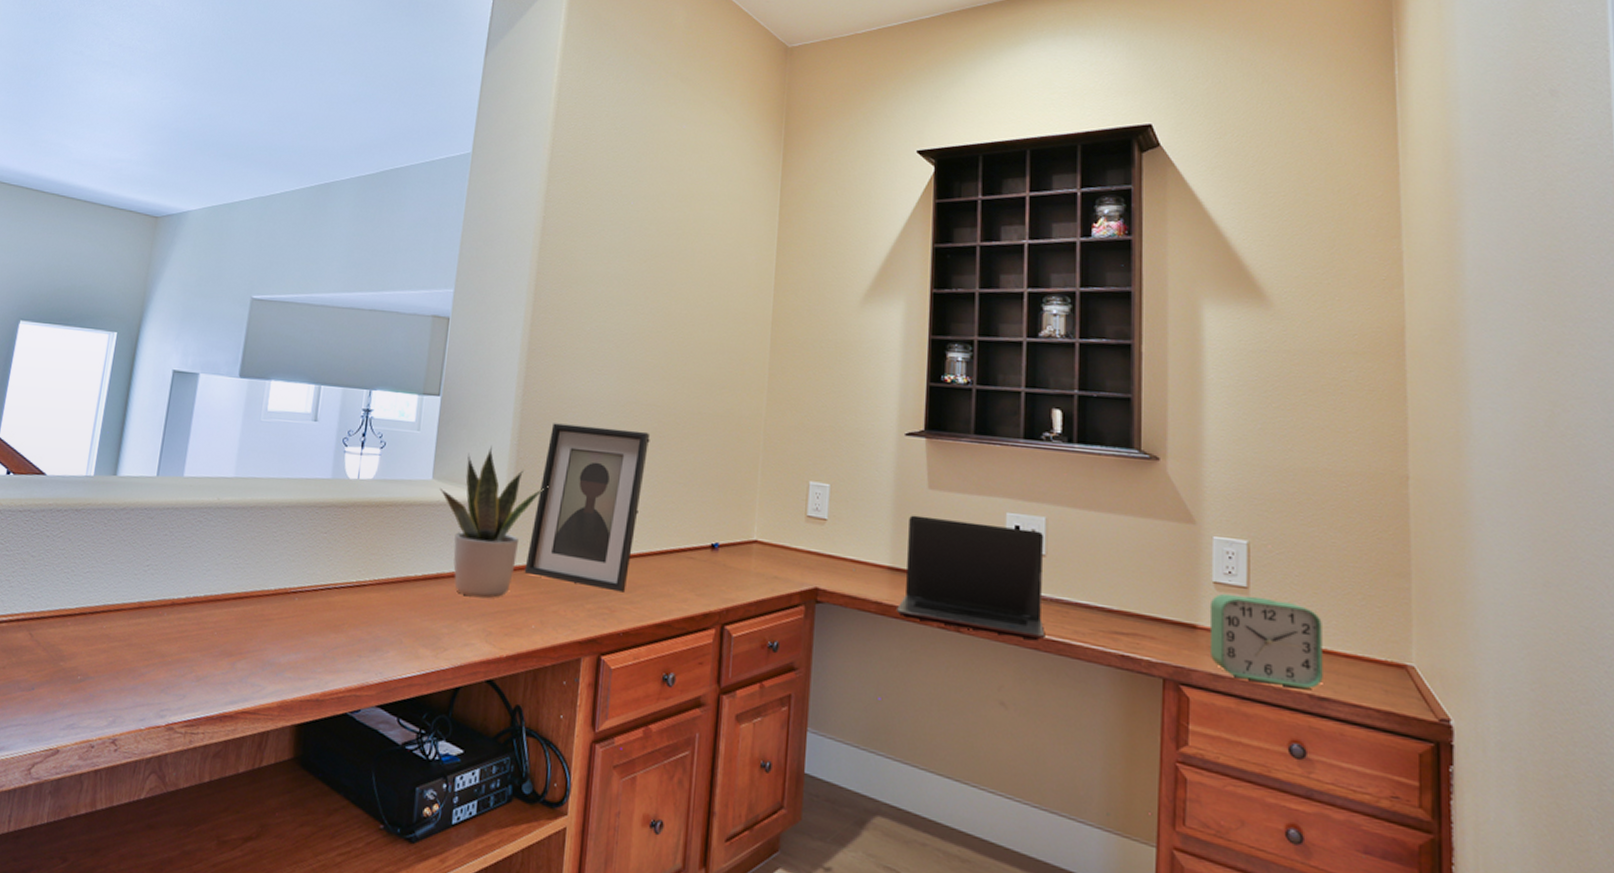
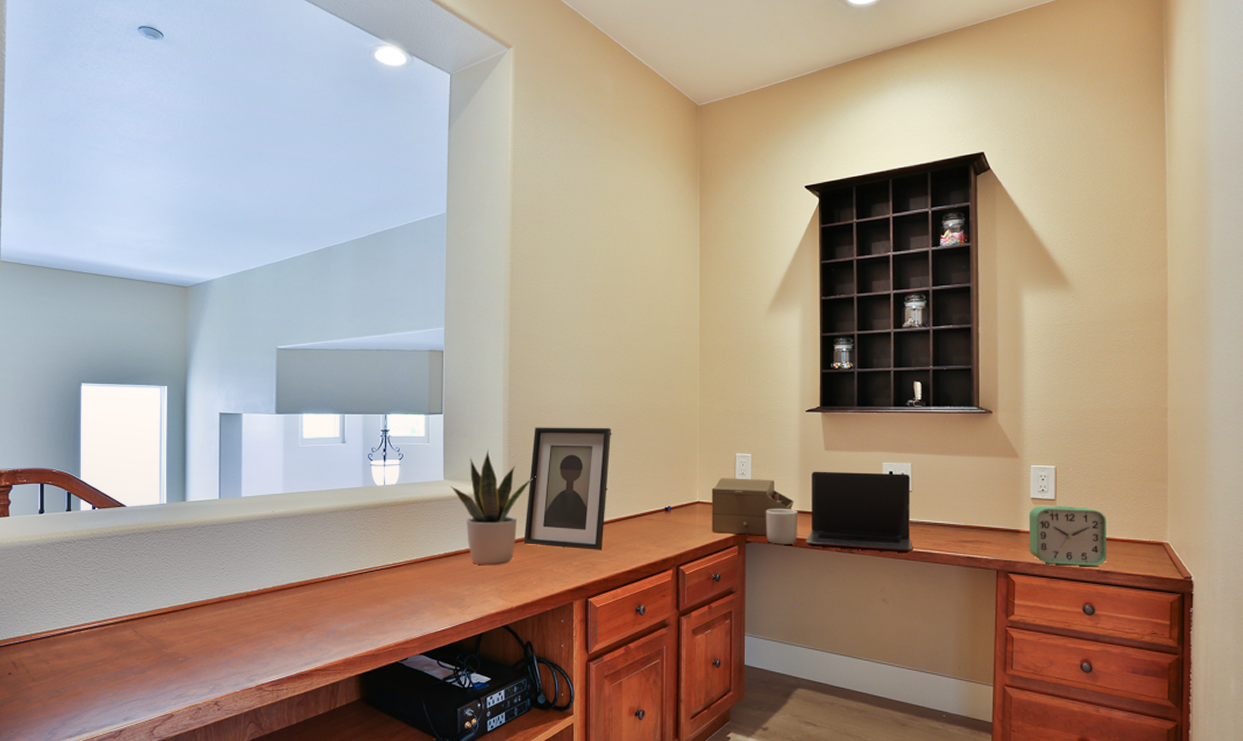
sewing box: none [770,512,883,597] -> present [711,478,794,536]
mug: none [843,560,889,612] -> present [765,509,799,545]

